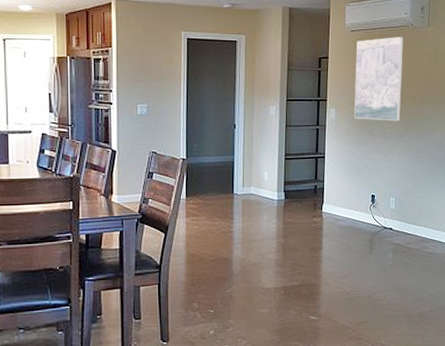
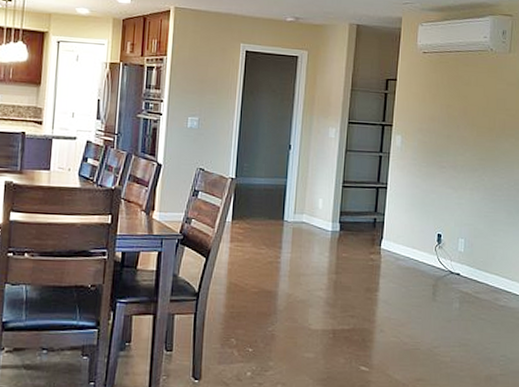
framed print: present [354,37,404,121] -> none [422,61,482,154]

